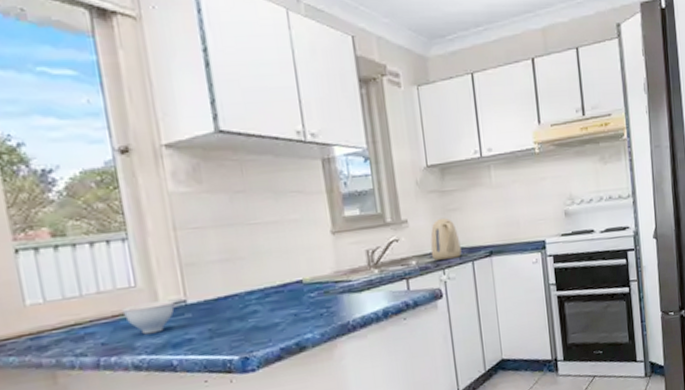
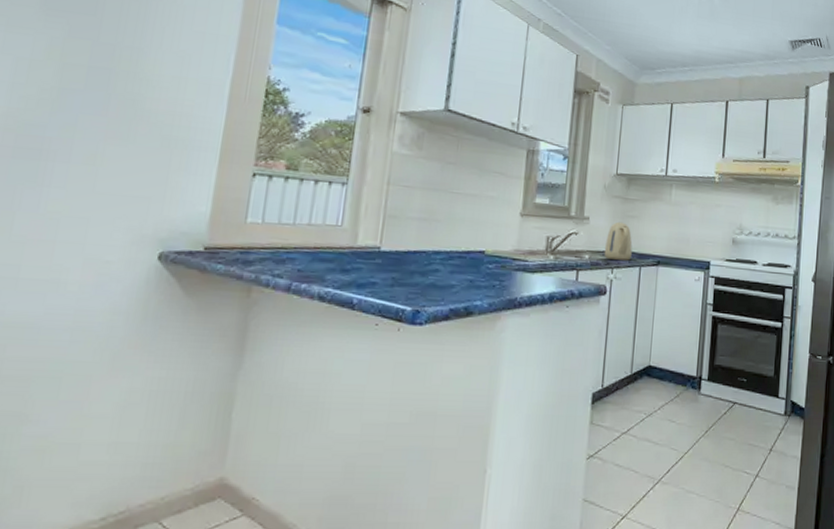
bowl: present [122,300,176,335] -> none [323,242,371,271]

